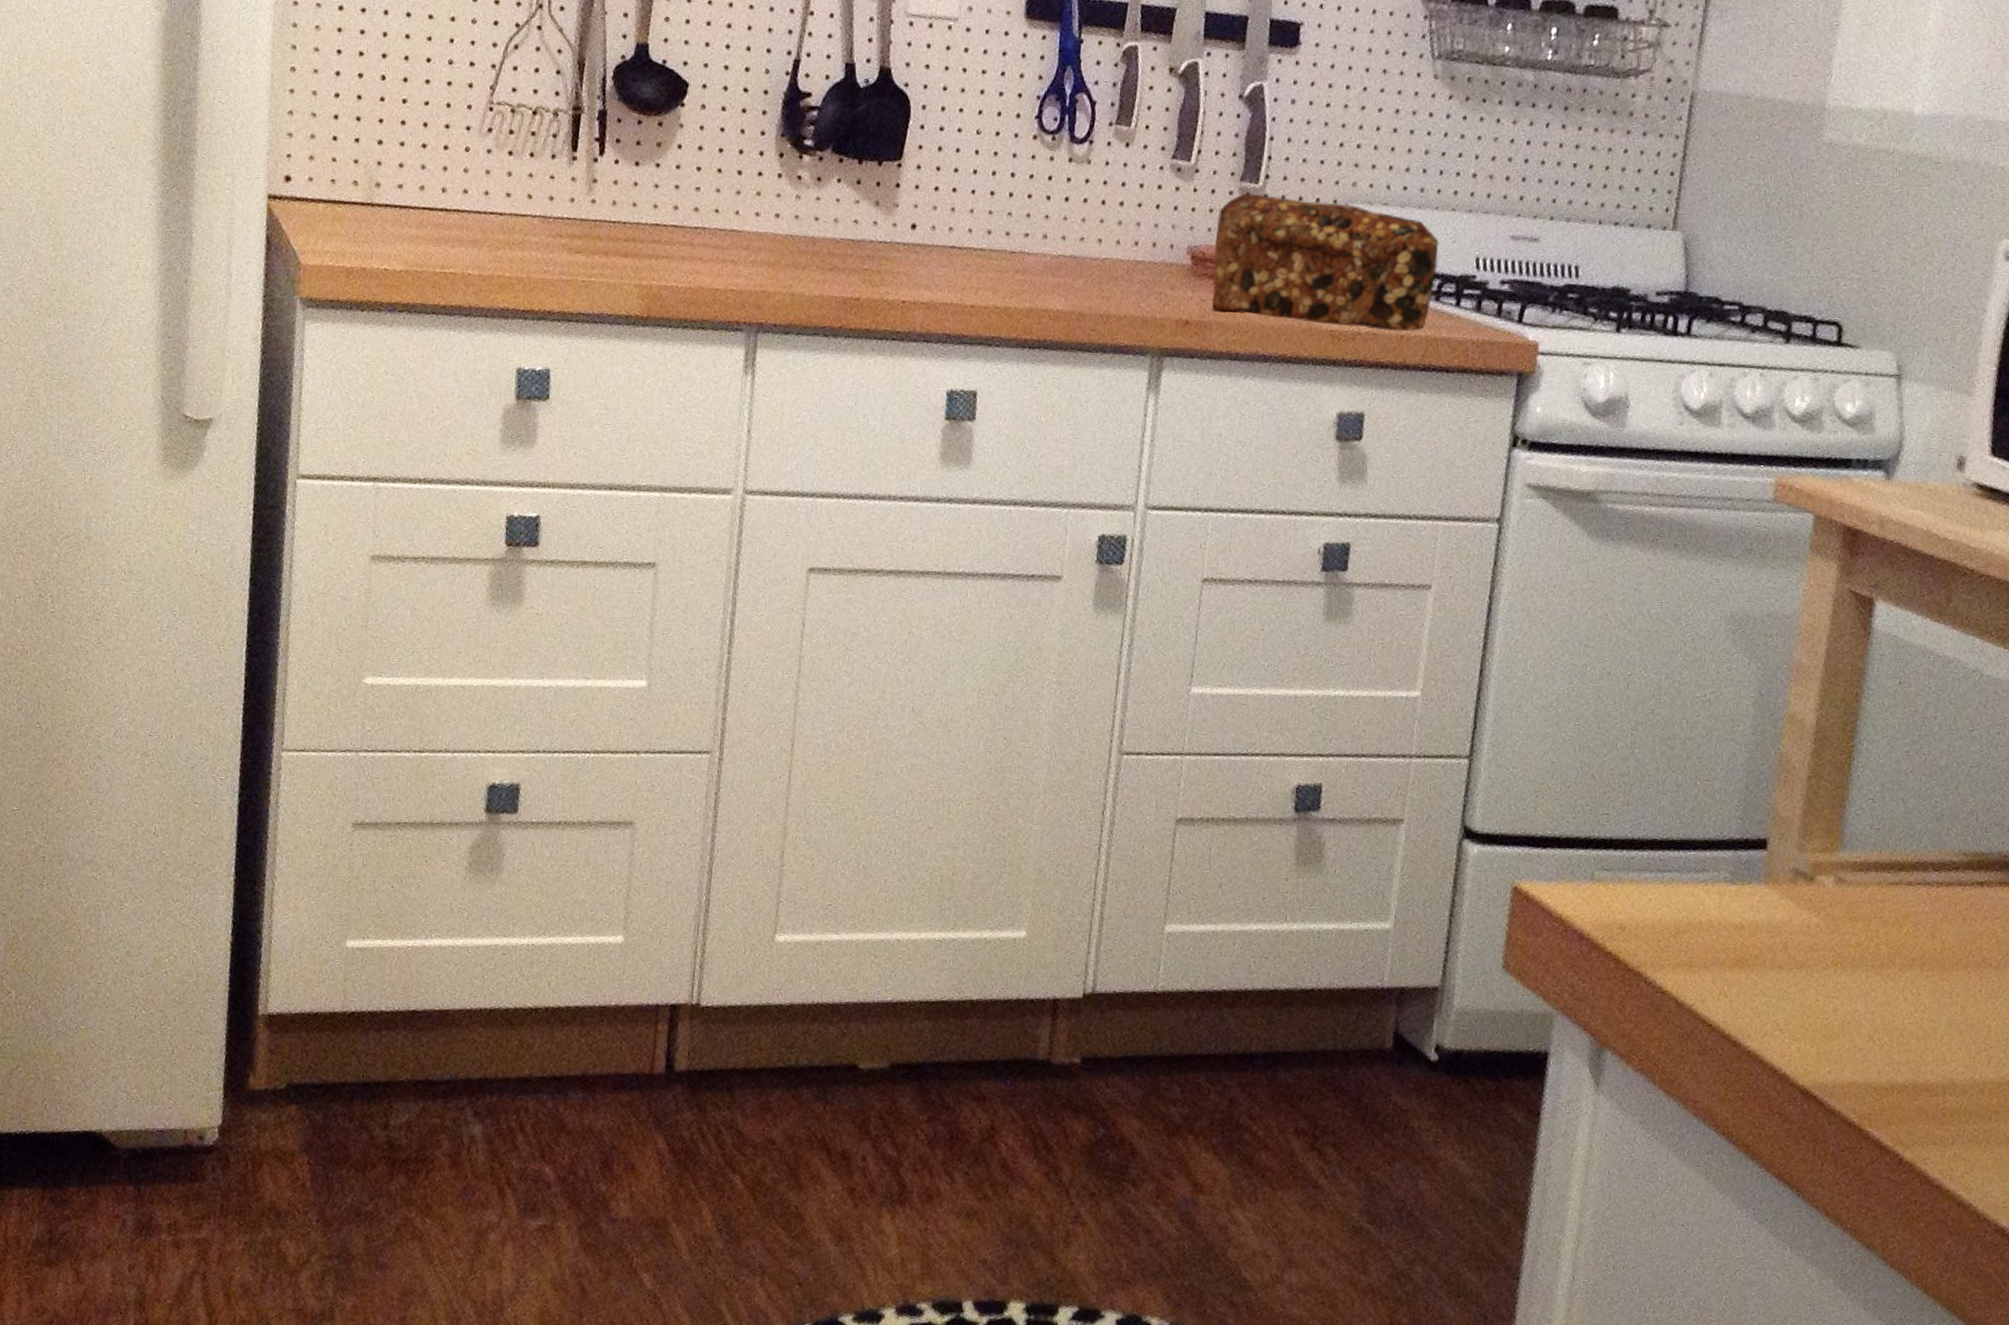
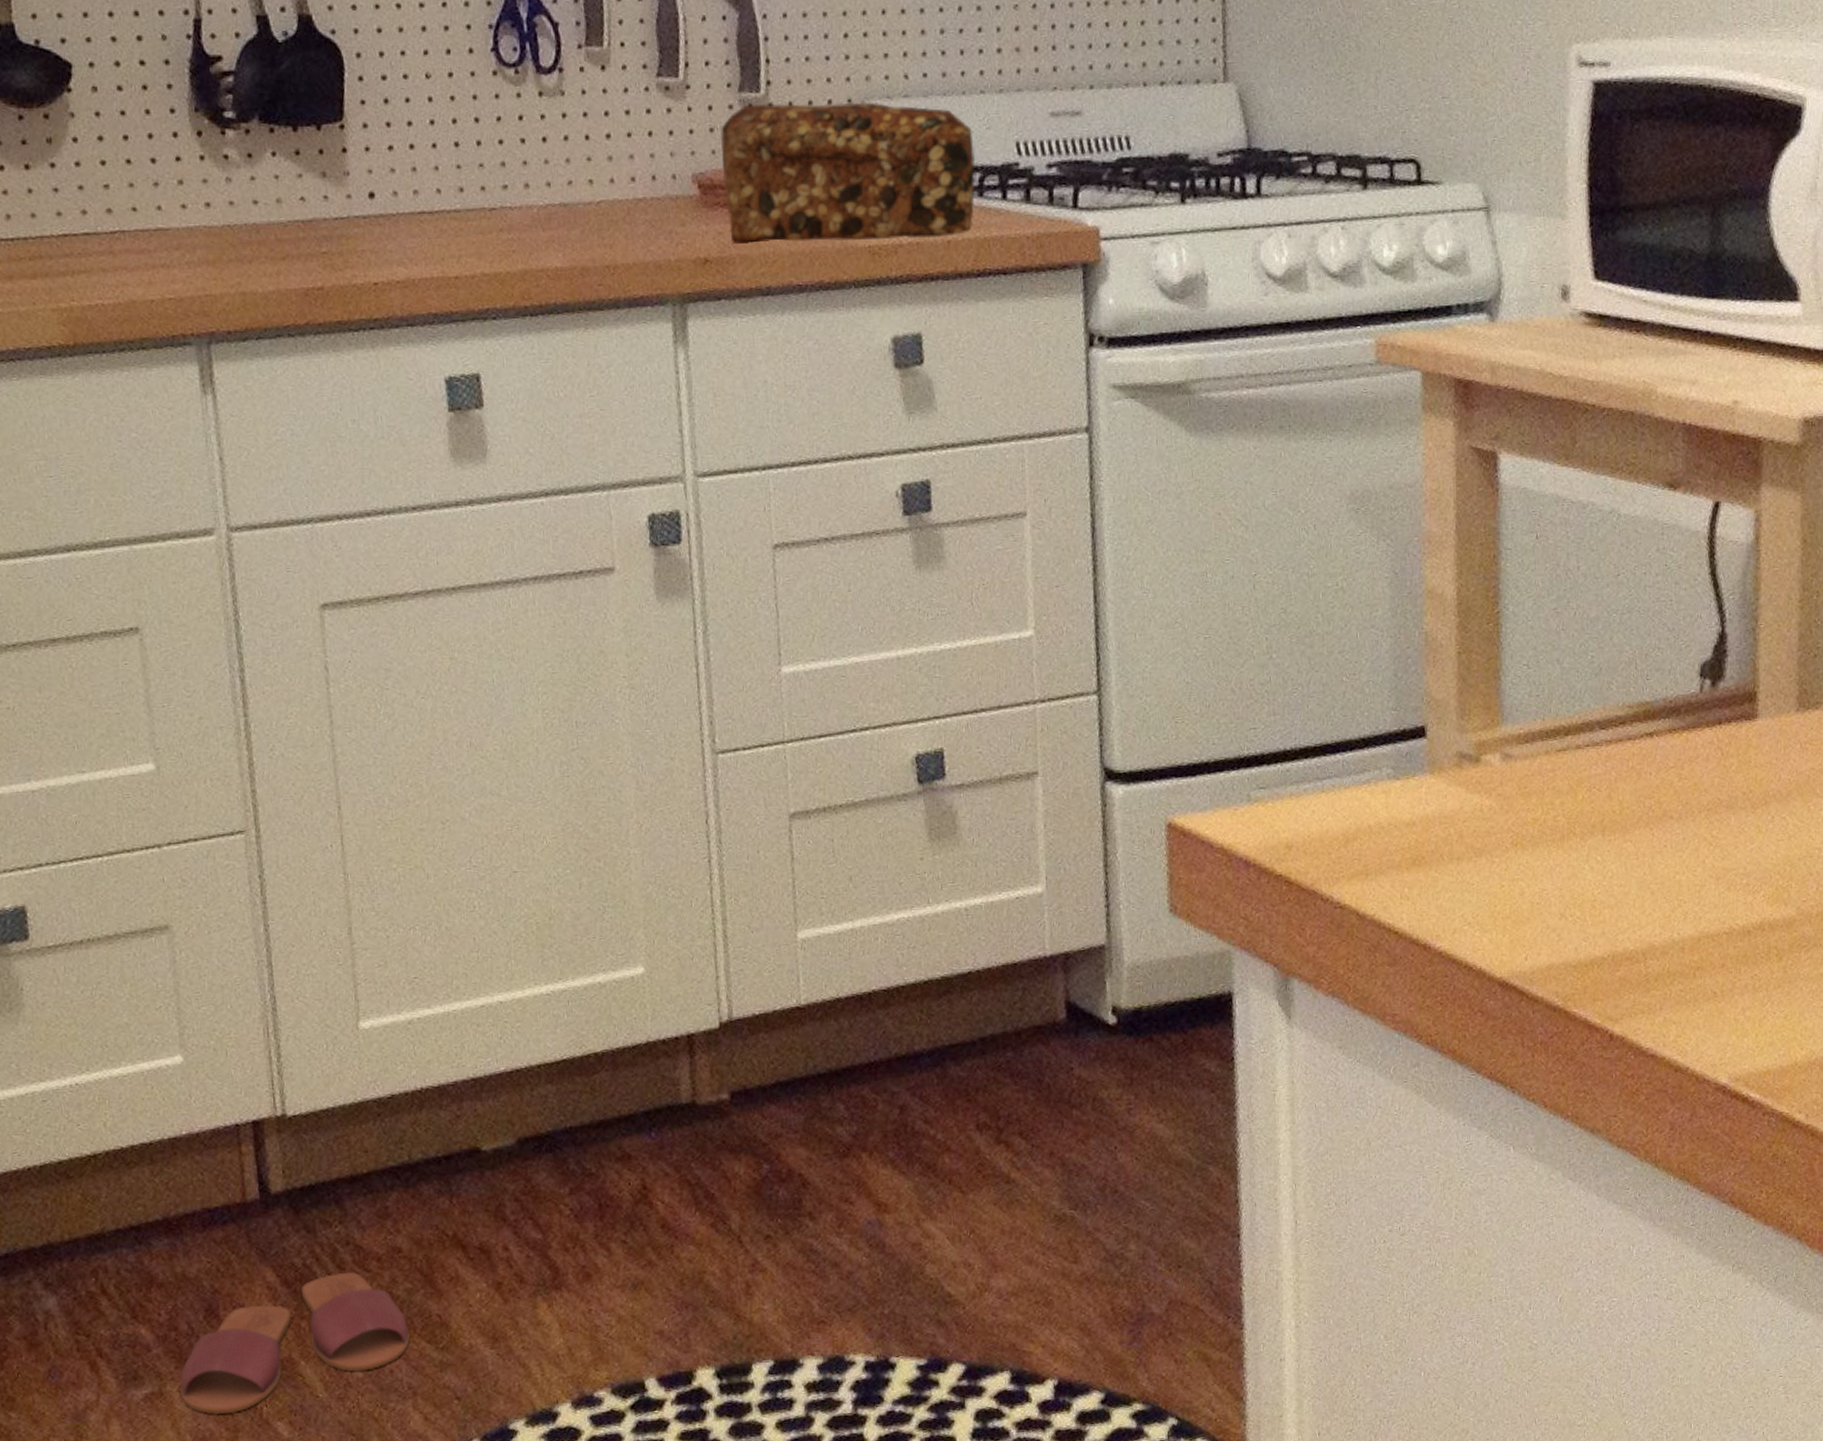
slippers: none [568,1152,769,1257] -> present [180,1271,410,1414]

